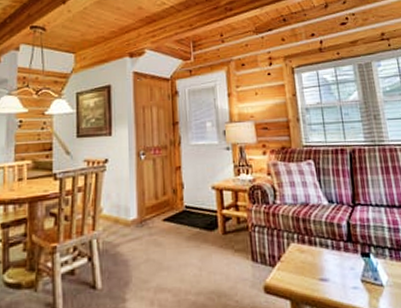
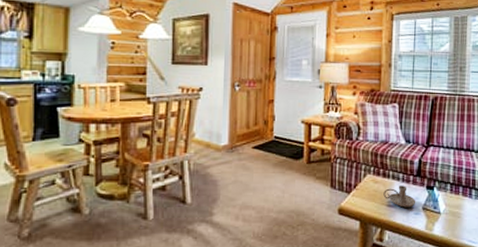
candle holder: none [312,254,353,281] -> present [383,185,416,208]

